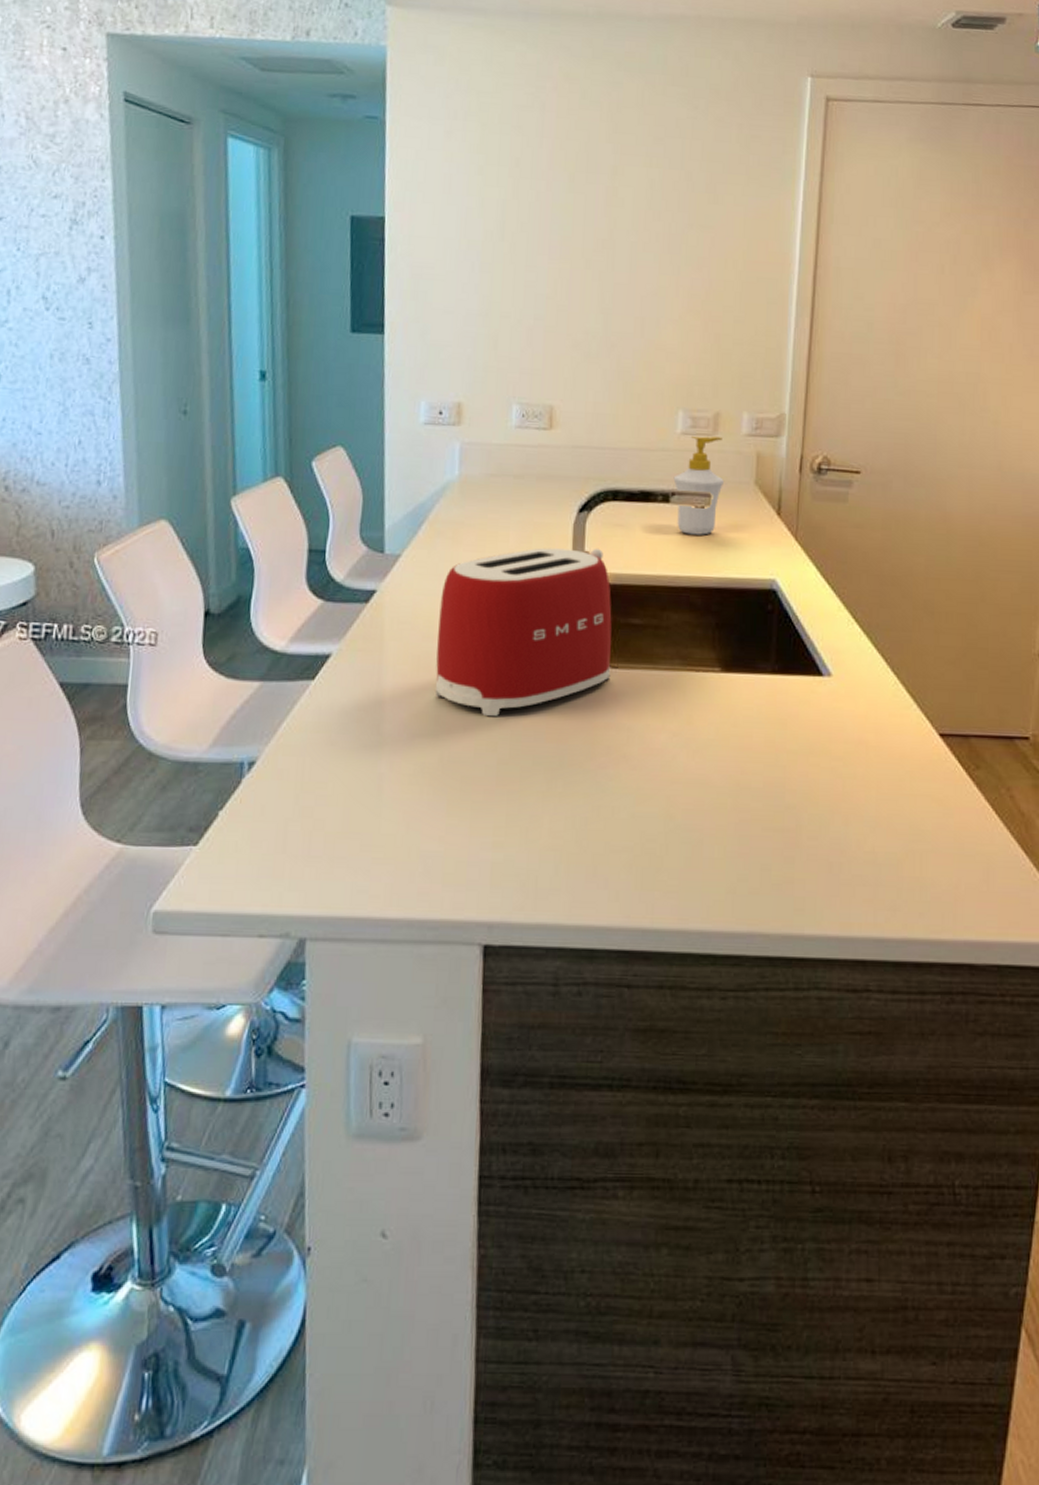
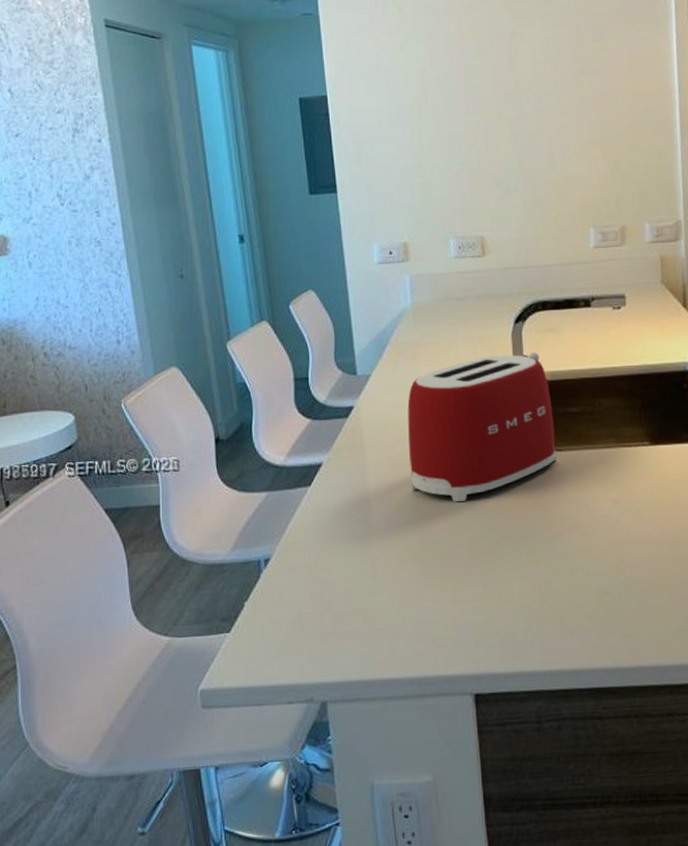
soap bottle: present [673,435,724,535] -> none [591,247,635,332]

